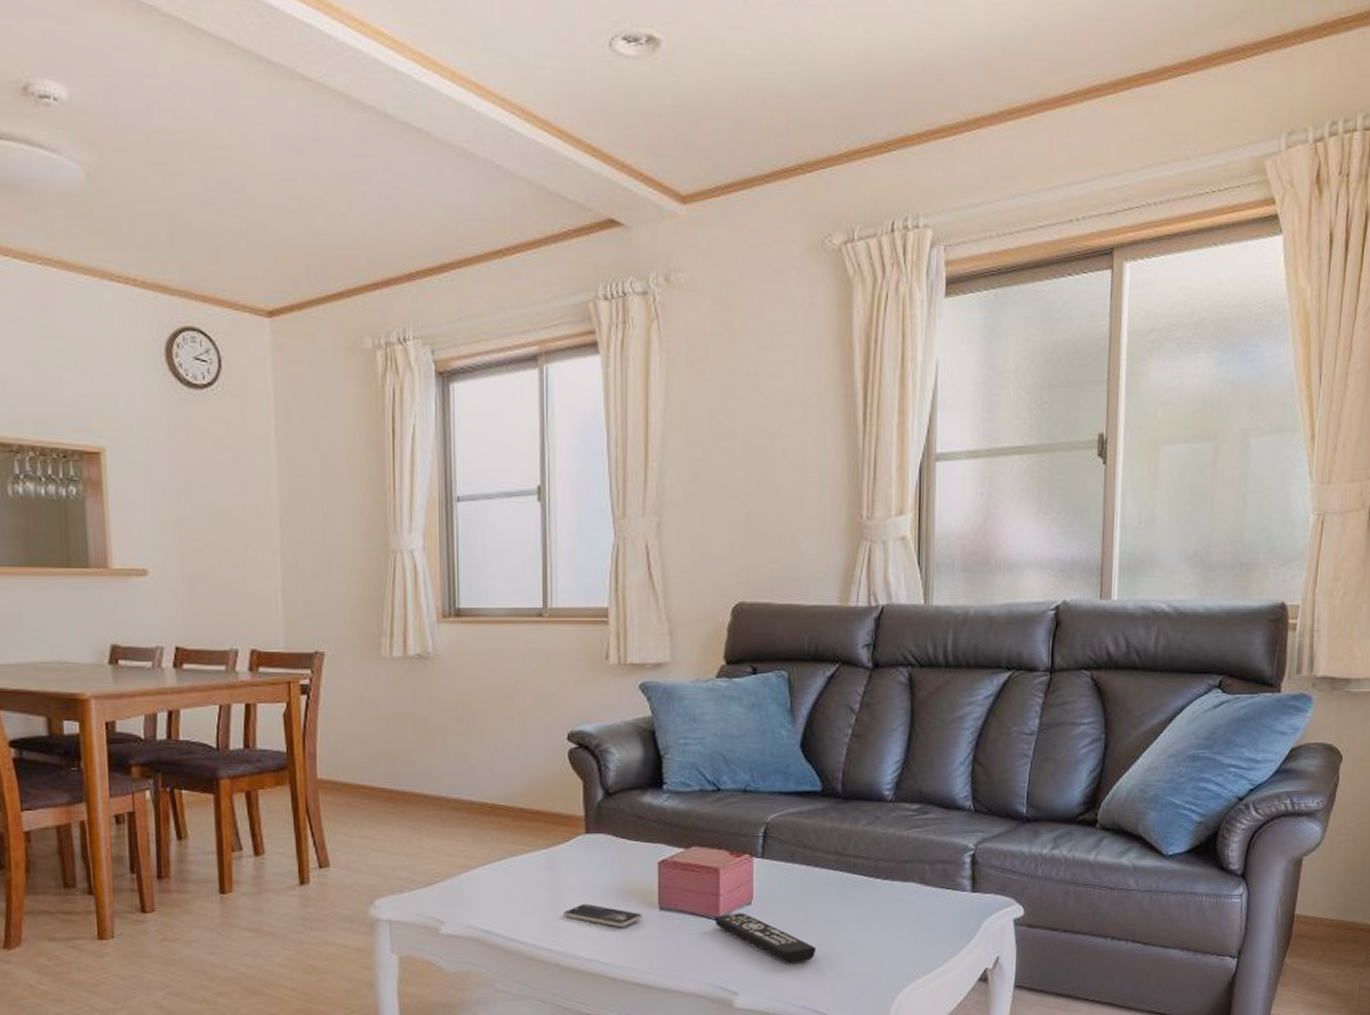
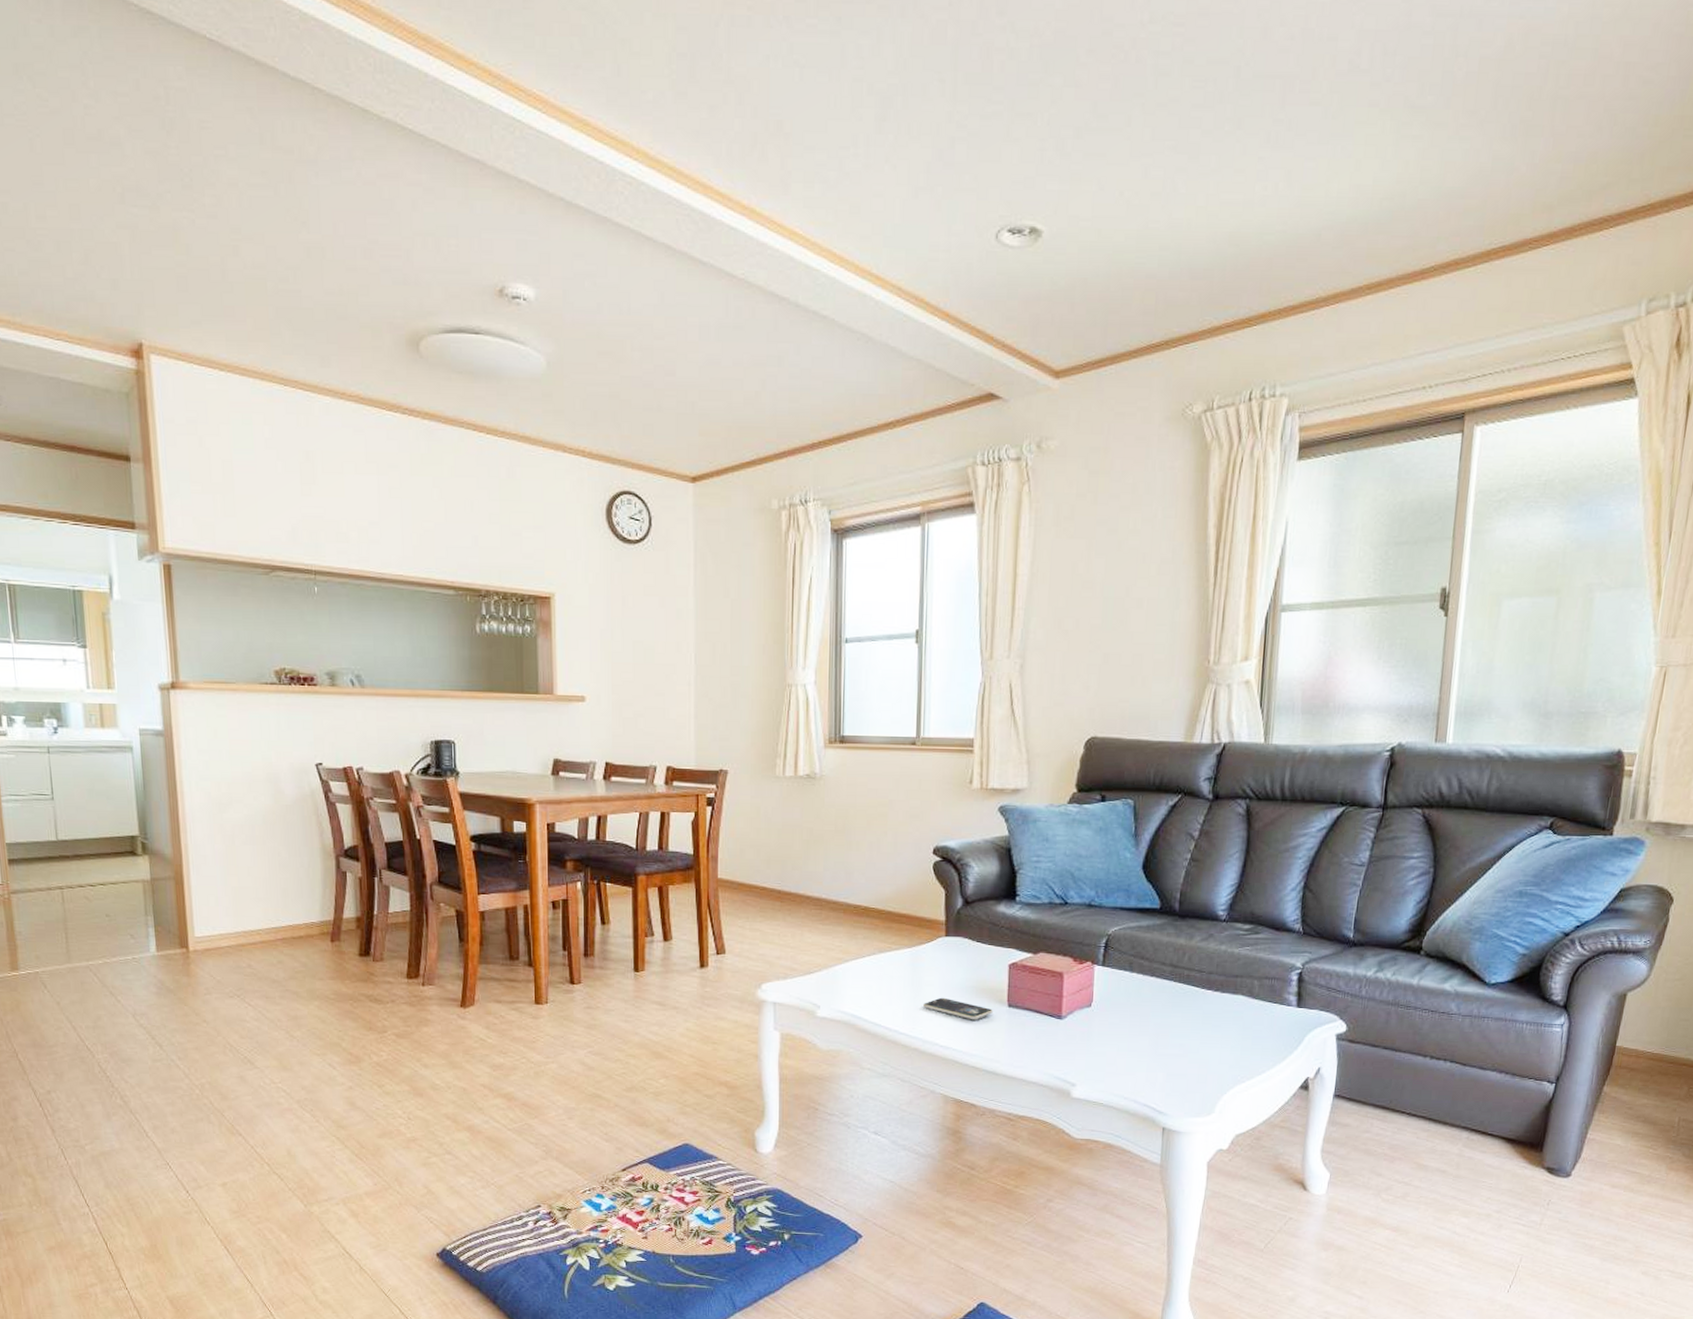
remote control: present [714,913,817,963] -> none [1057,1013,1149,1061]

